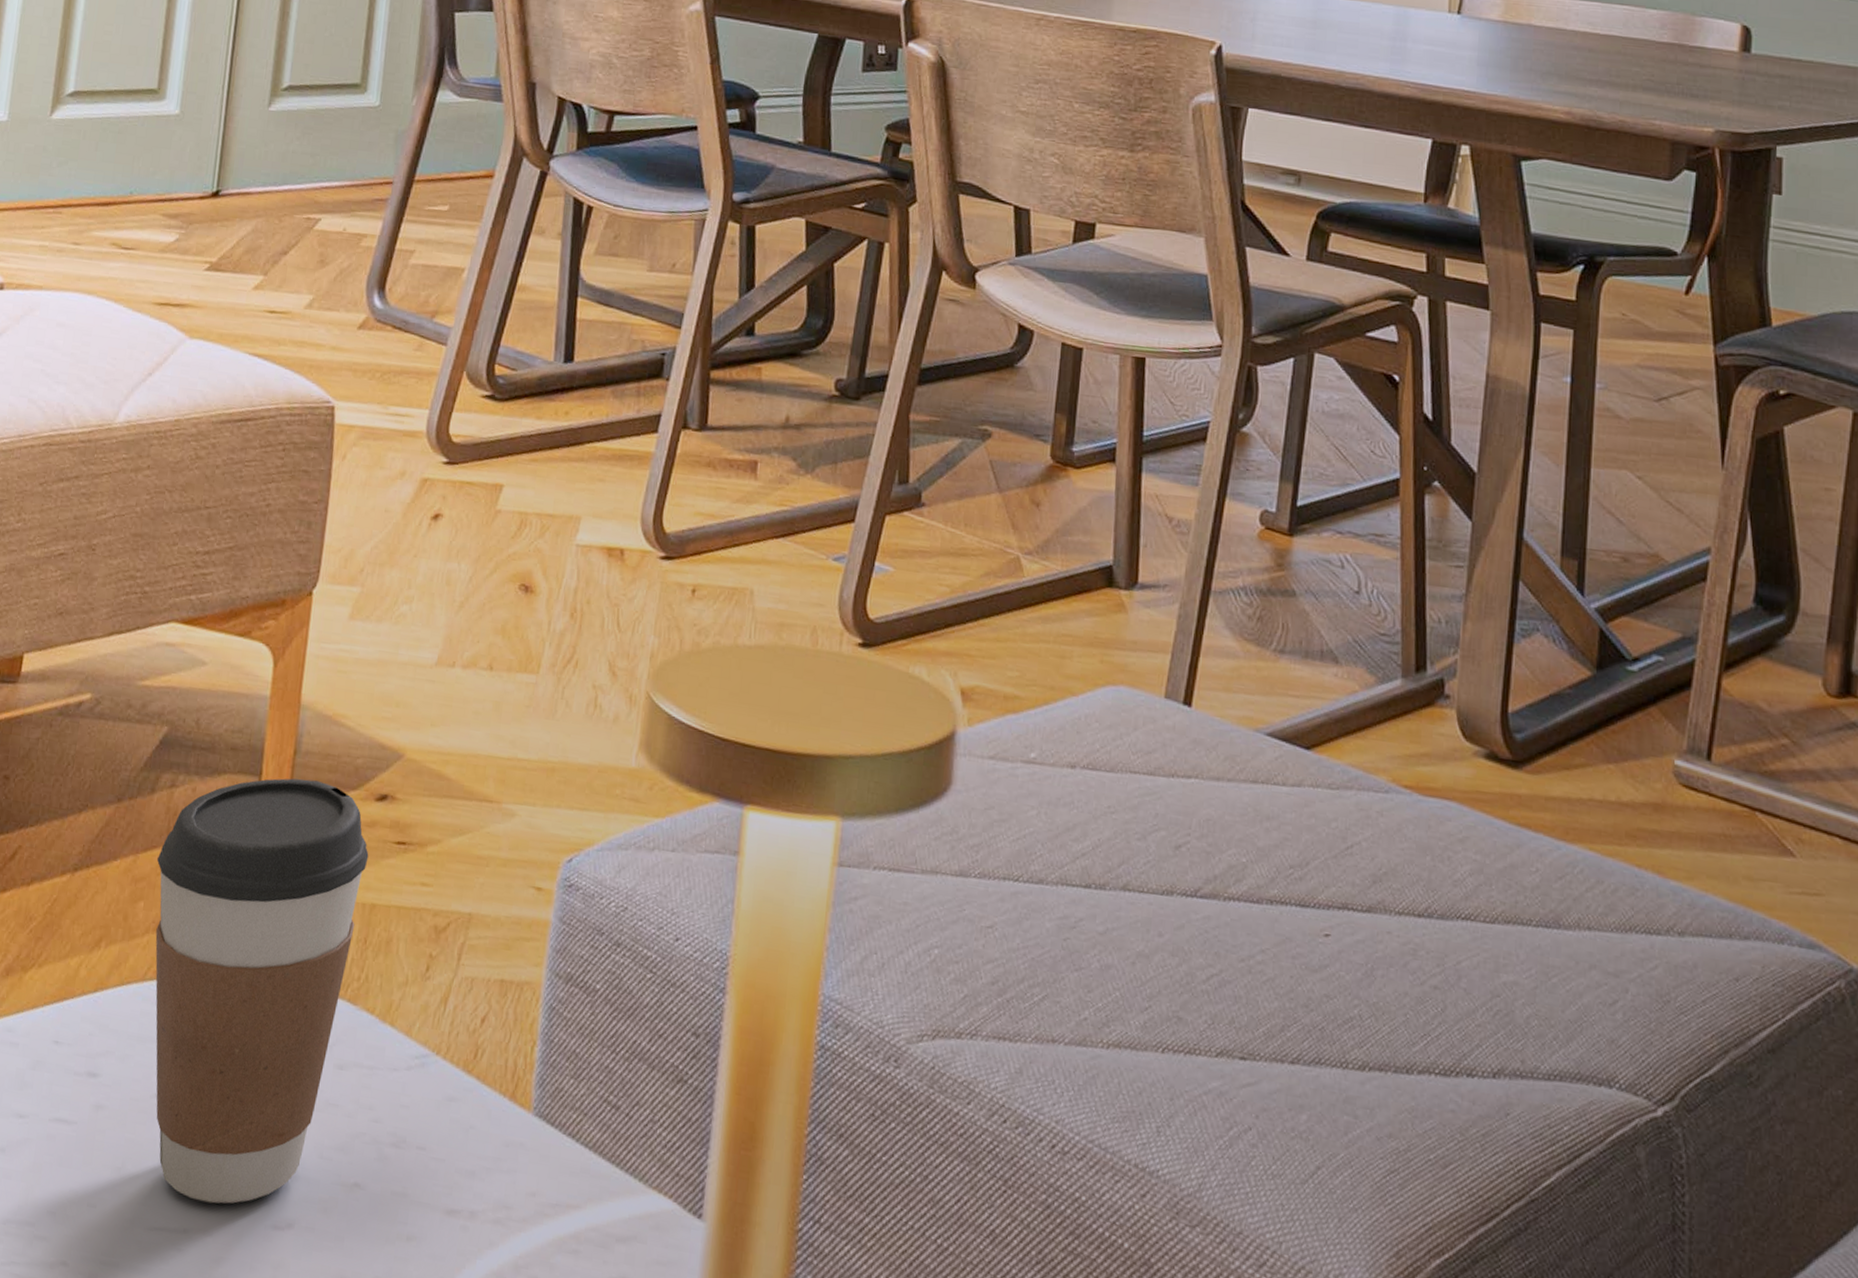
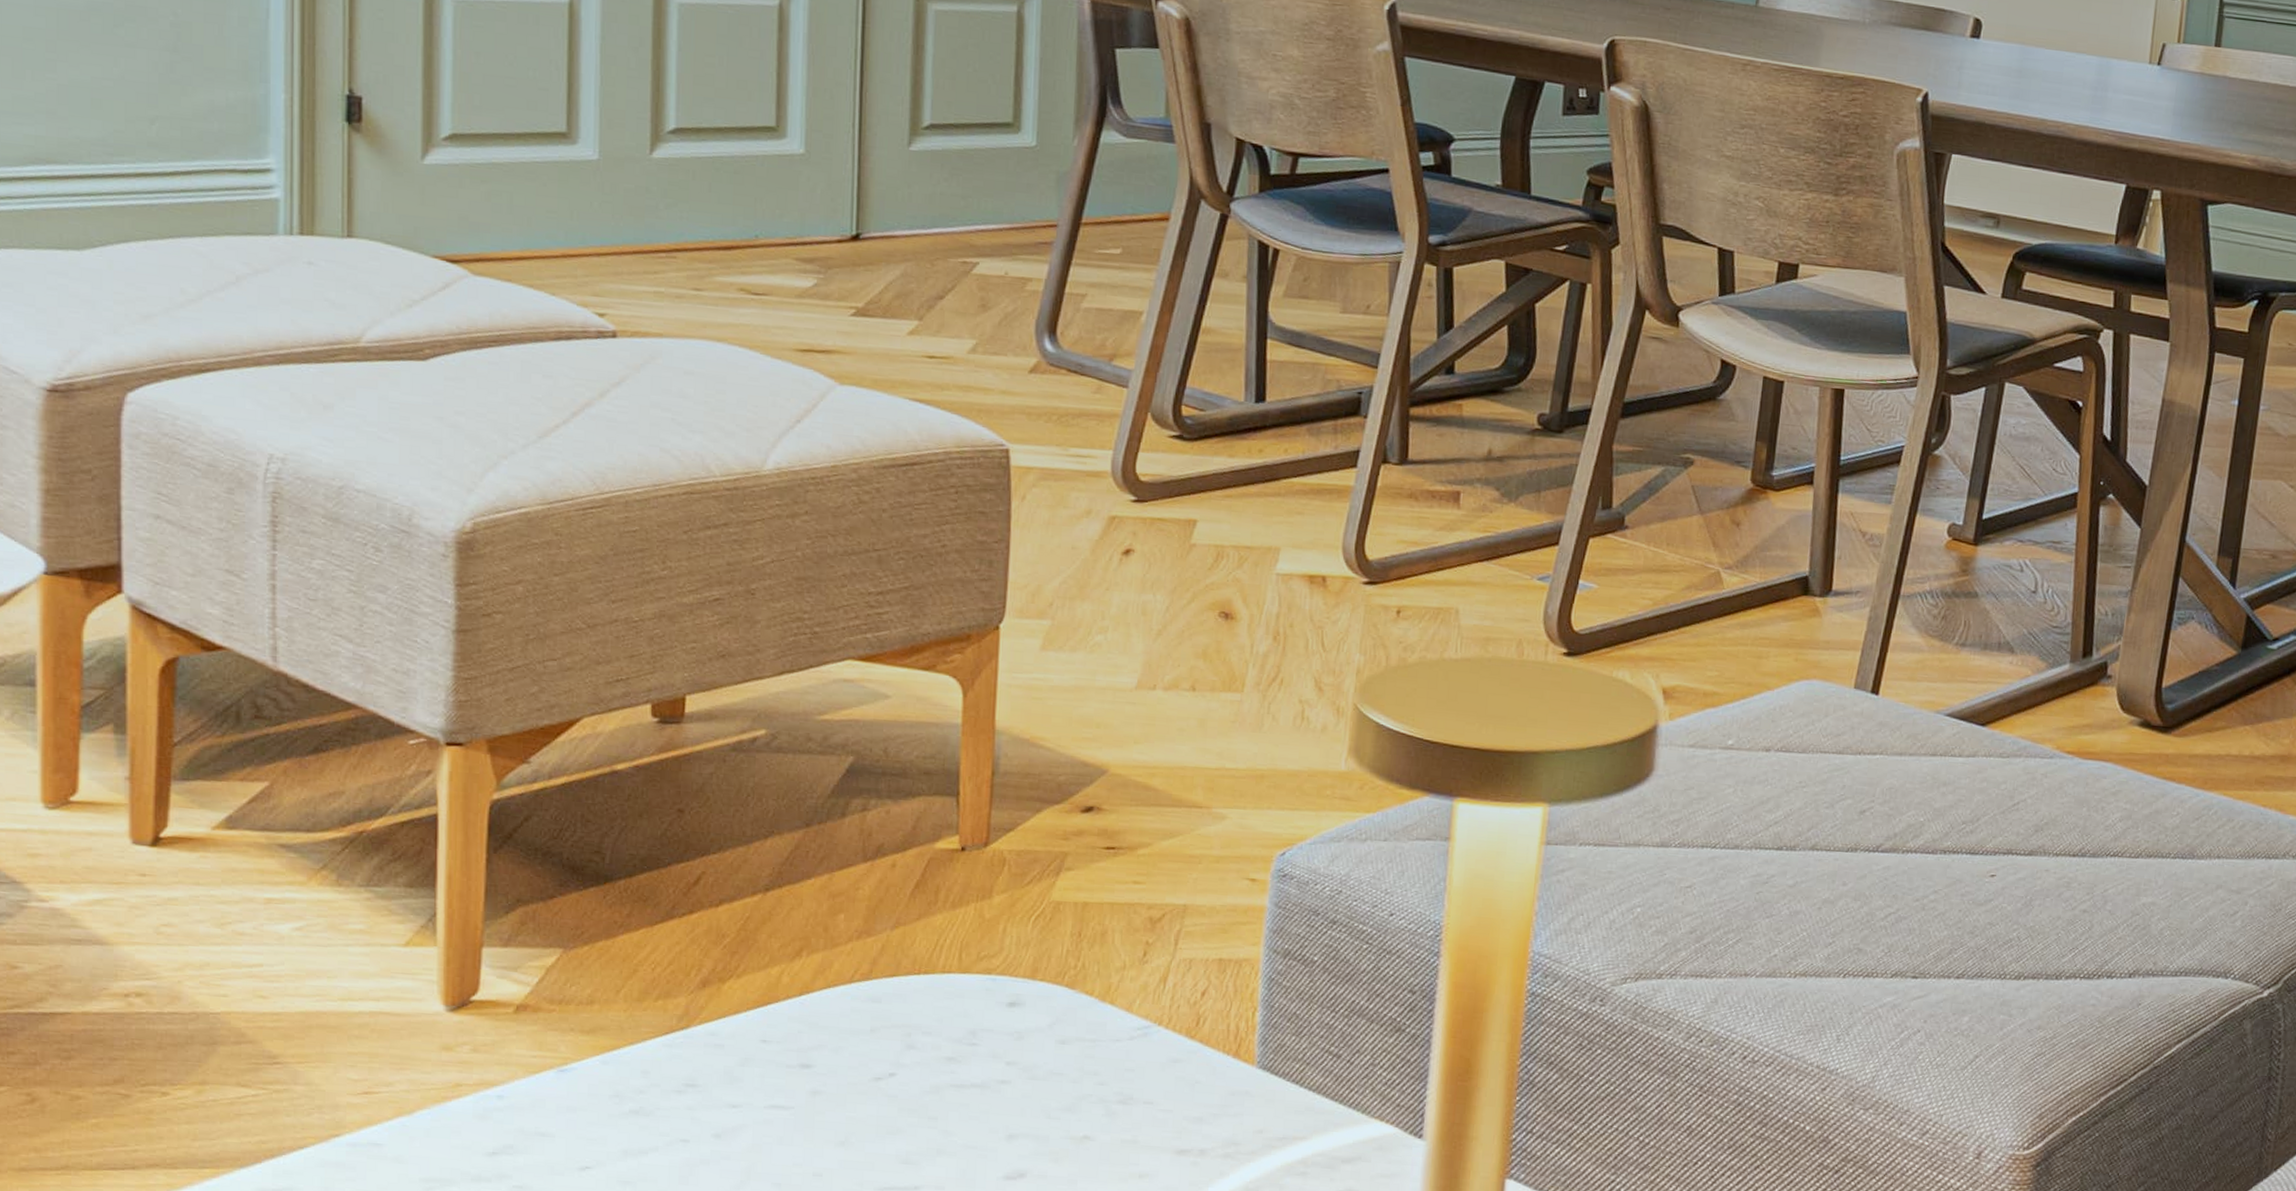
coffee cup: present [155,778,369,1204] -> none [855,796,1078,1164]

